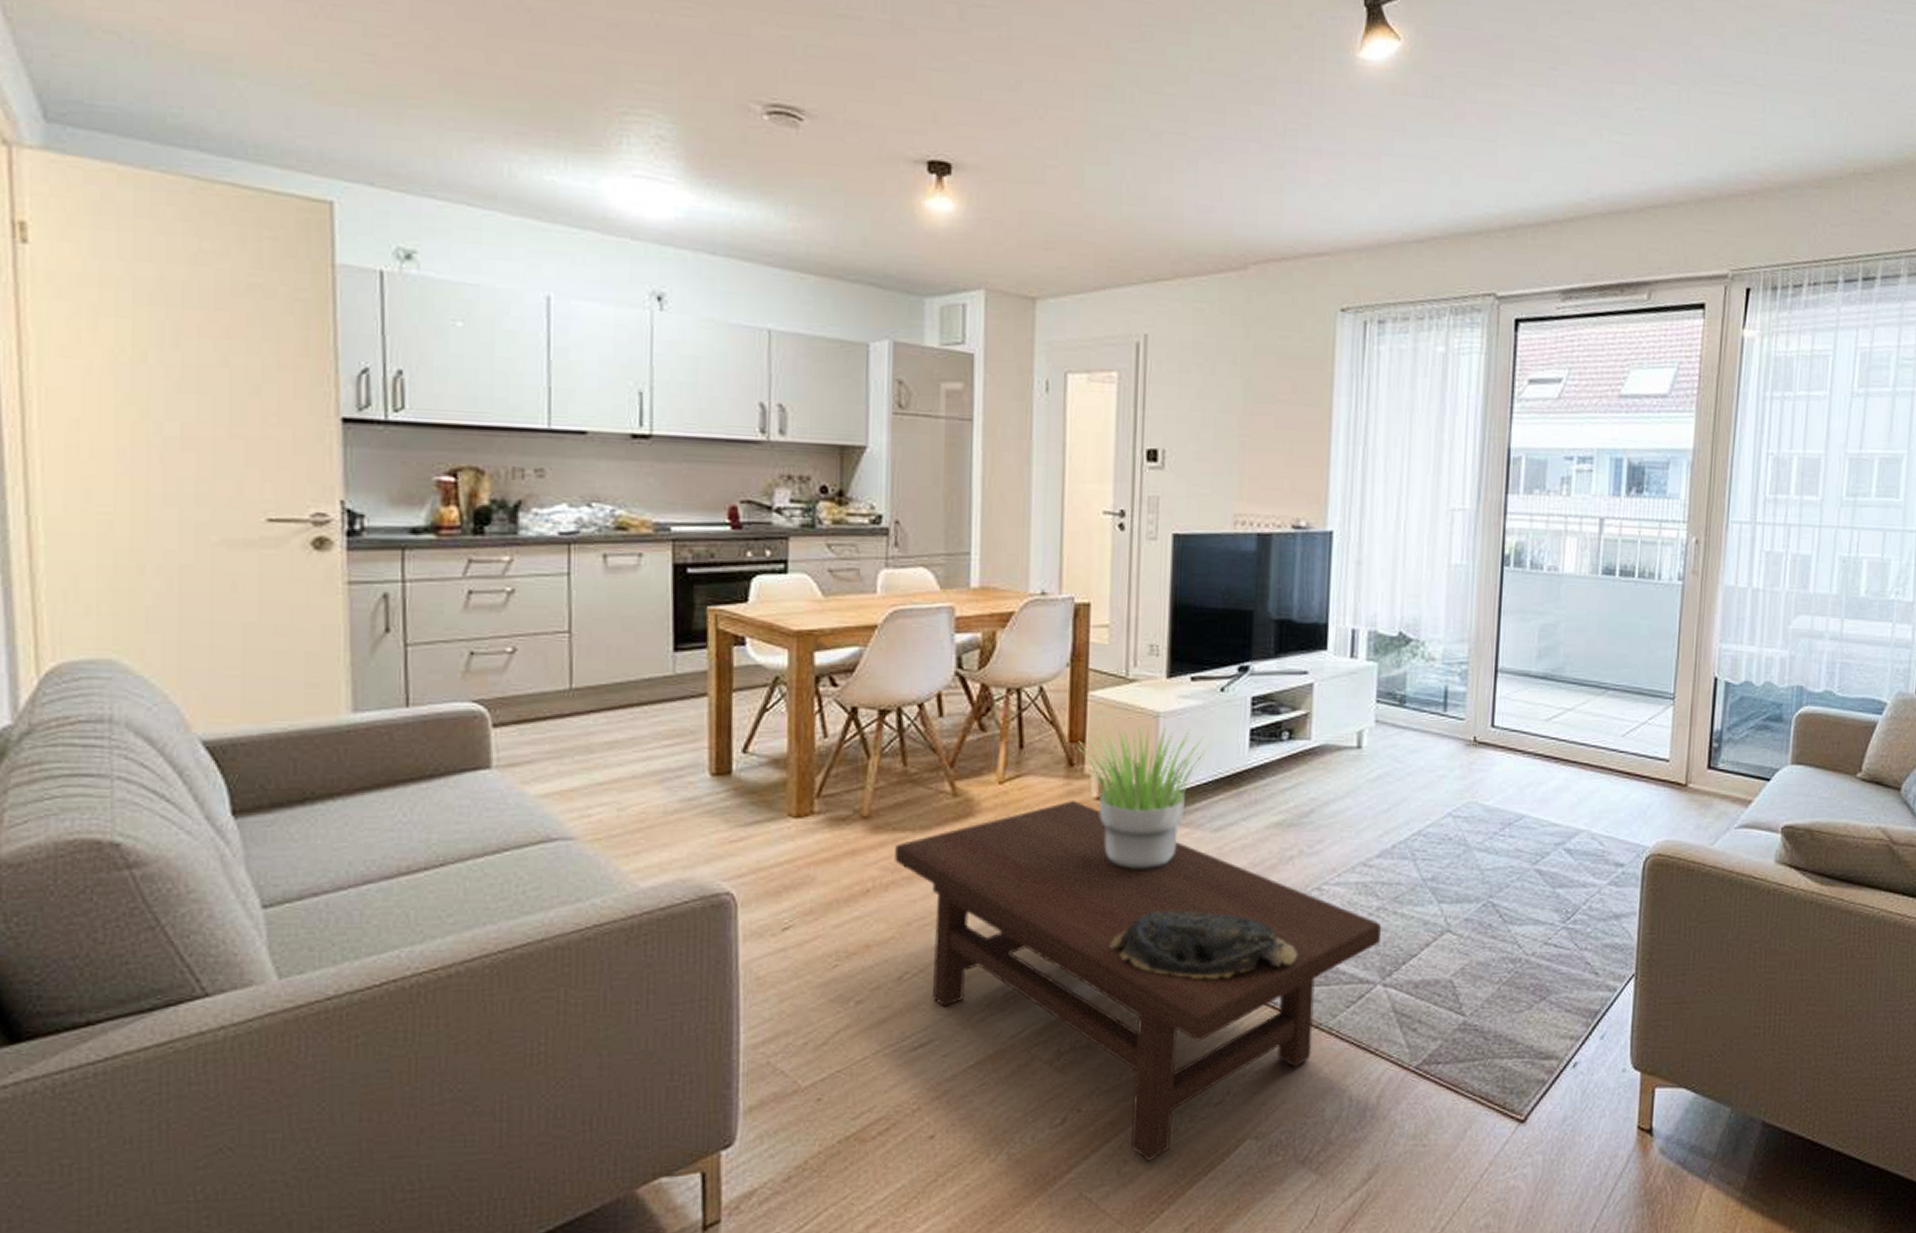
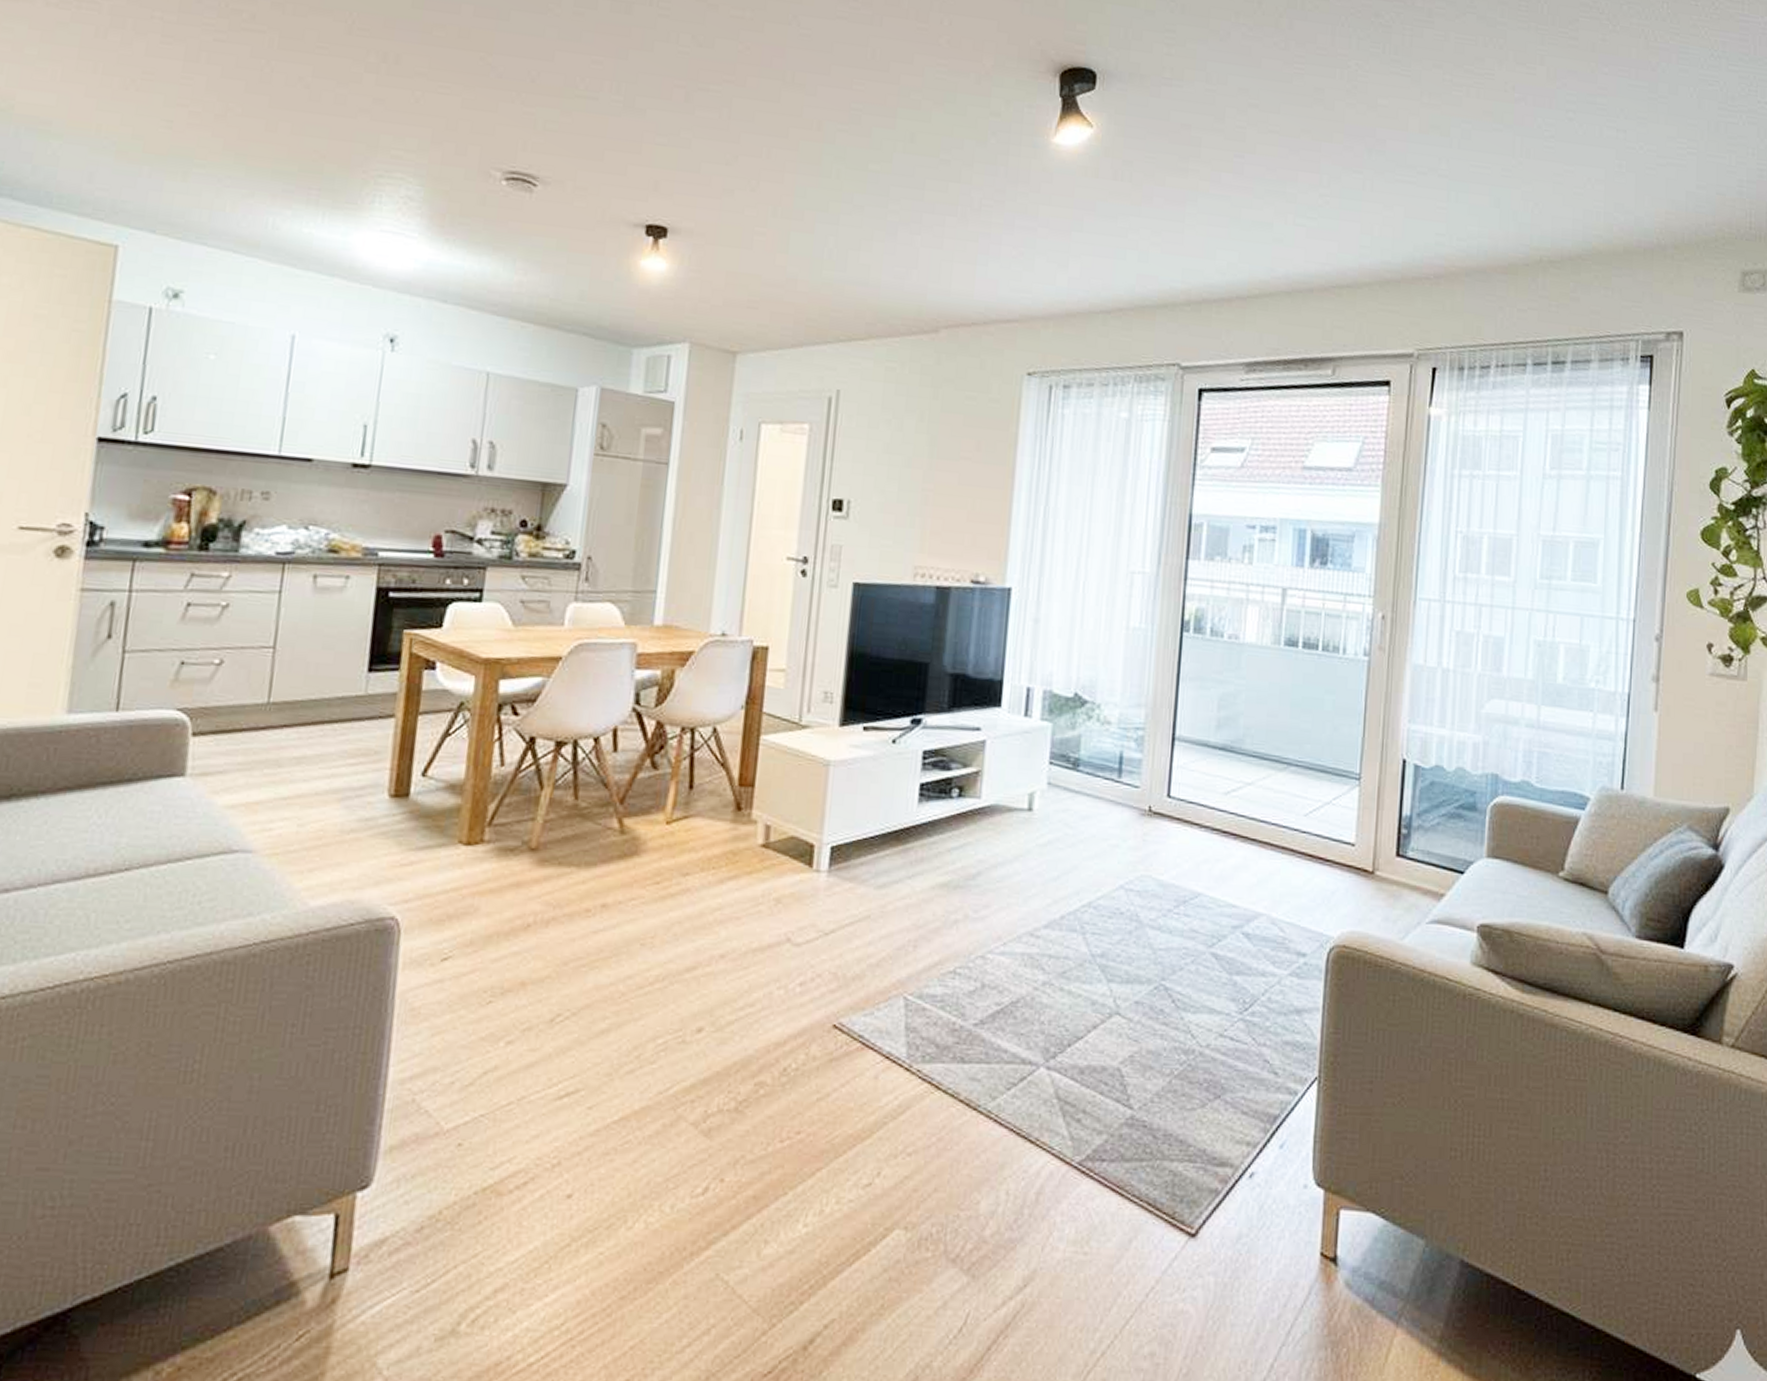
coffee table: present [893,801,1381,1161] -> none [556,846,1046,1244]
potted plant: present [1078,725,1213,868] -> none [747,772,882,923]
decorative bowl: present [1108,910,1298,980] -> none [763,968,959,1048]

